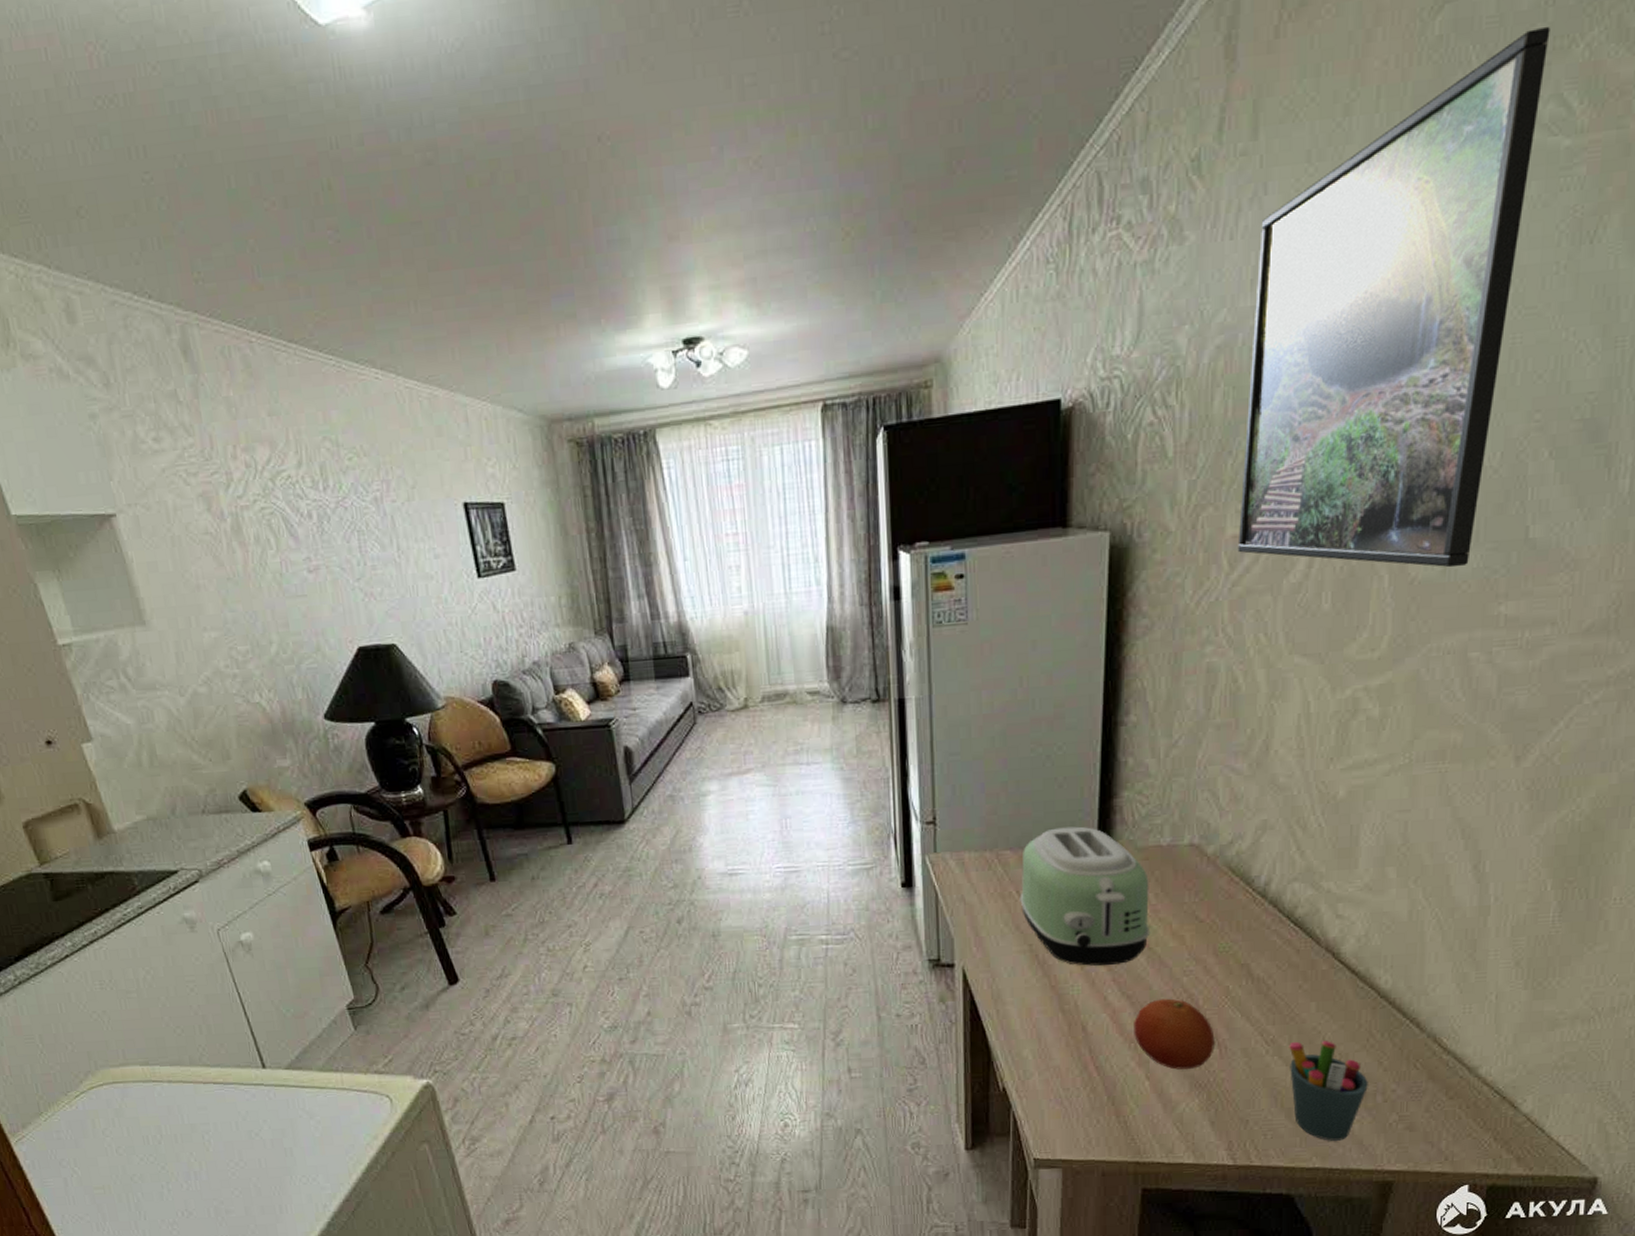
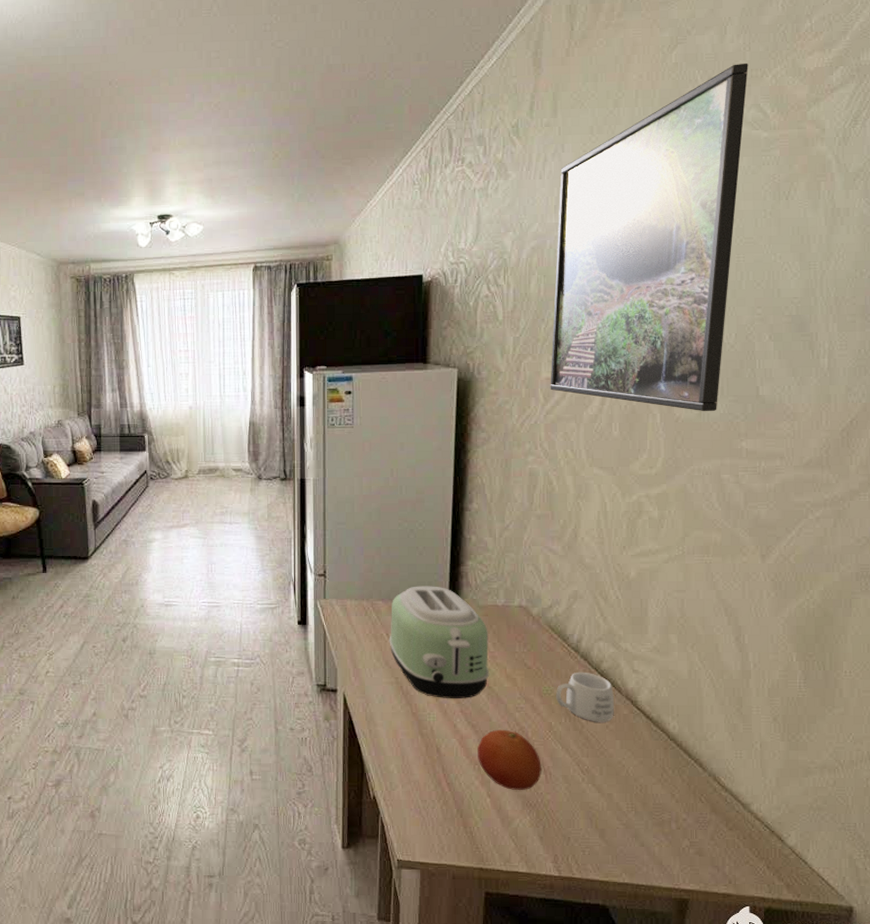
mug: none [1234,921,1311,982] -> present [555,672,615,722]
pen holder: present [1289,1041,1368,1141] -> none [600,772,664,860]

